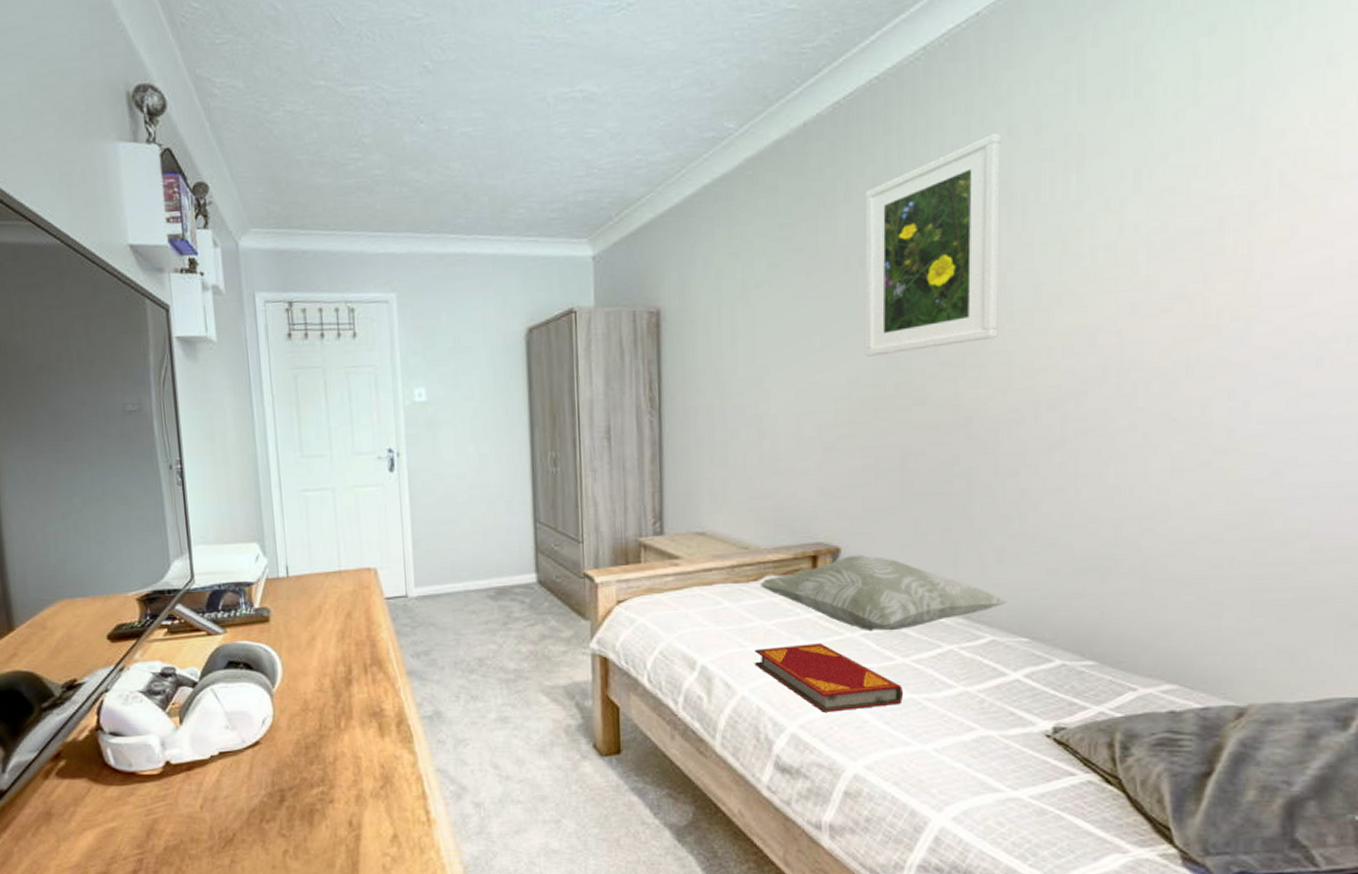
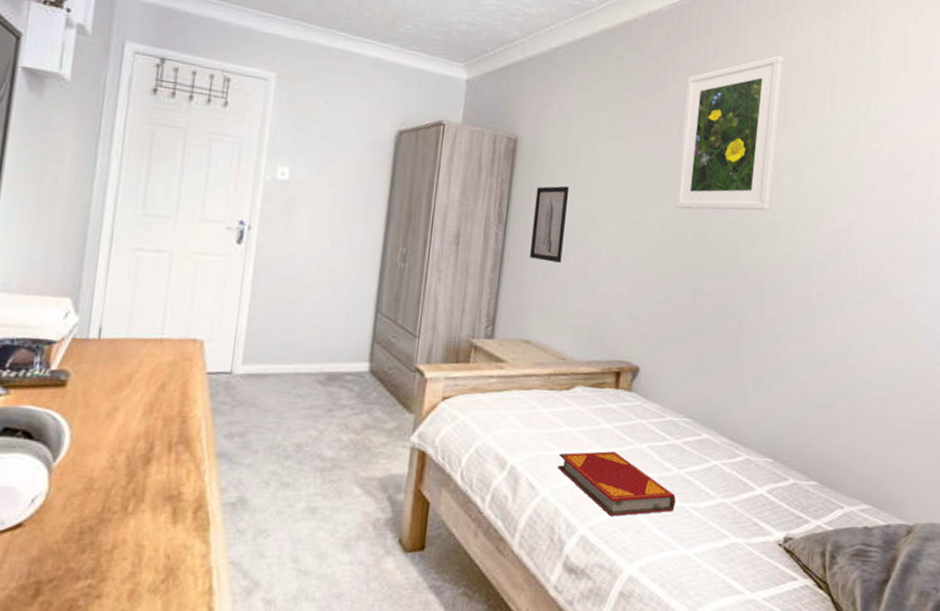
wall art: none [690,354,730,444] -> present [530,186,570,263]
decorative pillow: present [760,554,1008,632] -> none [571,374,760,445]

